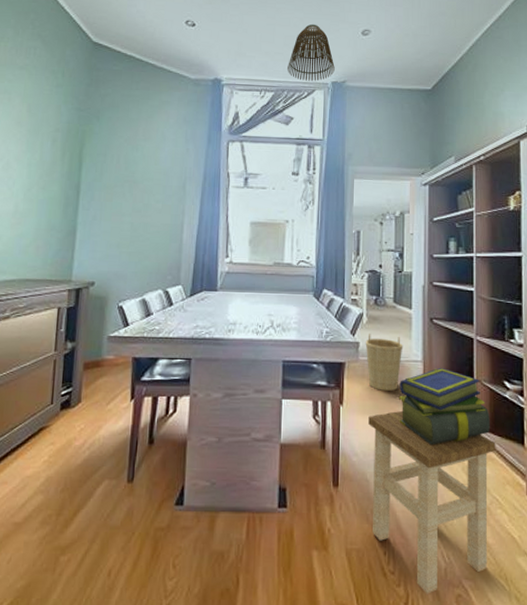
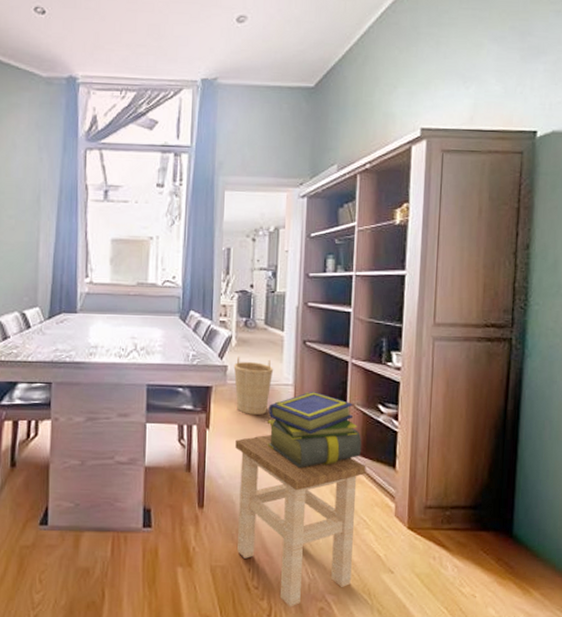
lamp shade: present [287,24,335,81] -> none [151,9,205,79]

